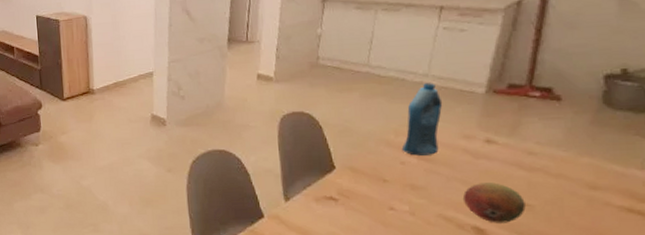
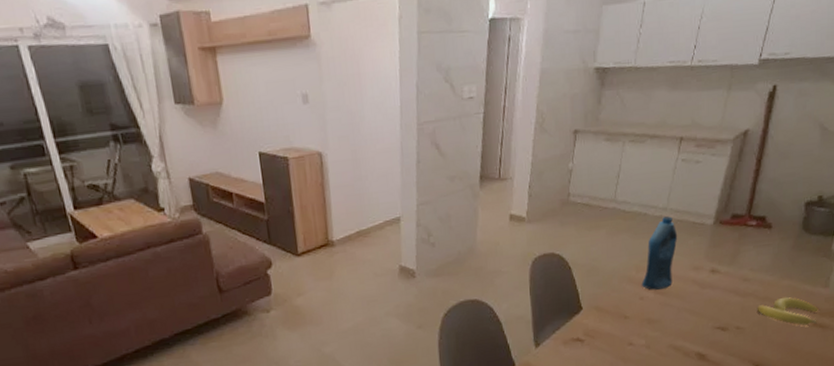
fruit: present [462,183,526,223] -> none [689,310,738,348]
banana: none [548,176,635,210] -> present [756,297,818,326]

